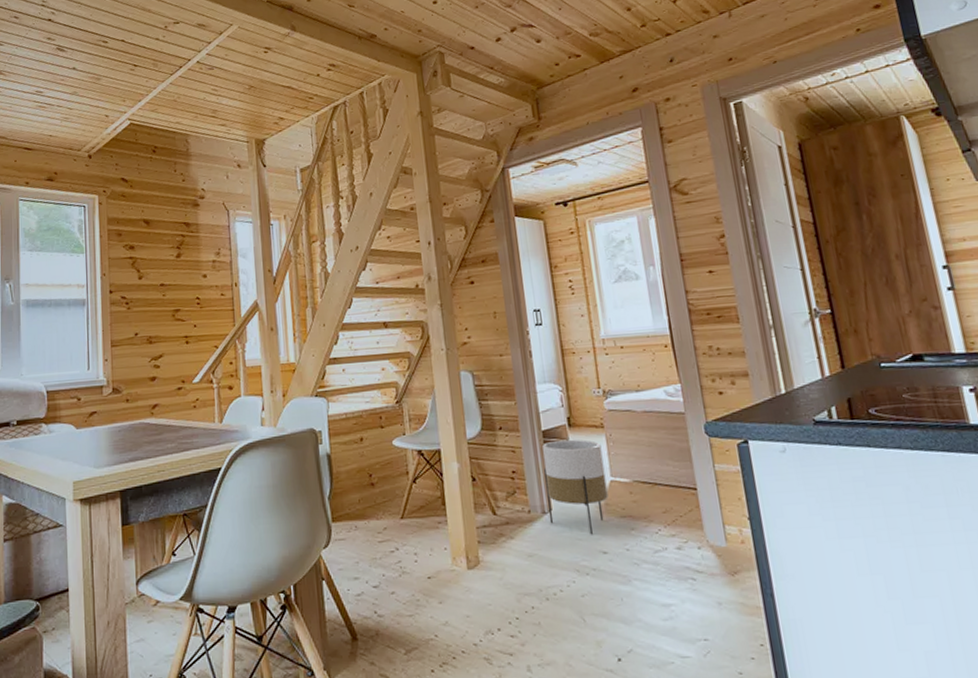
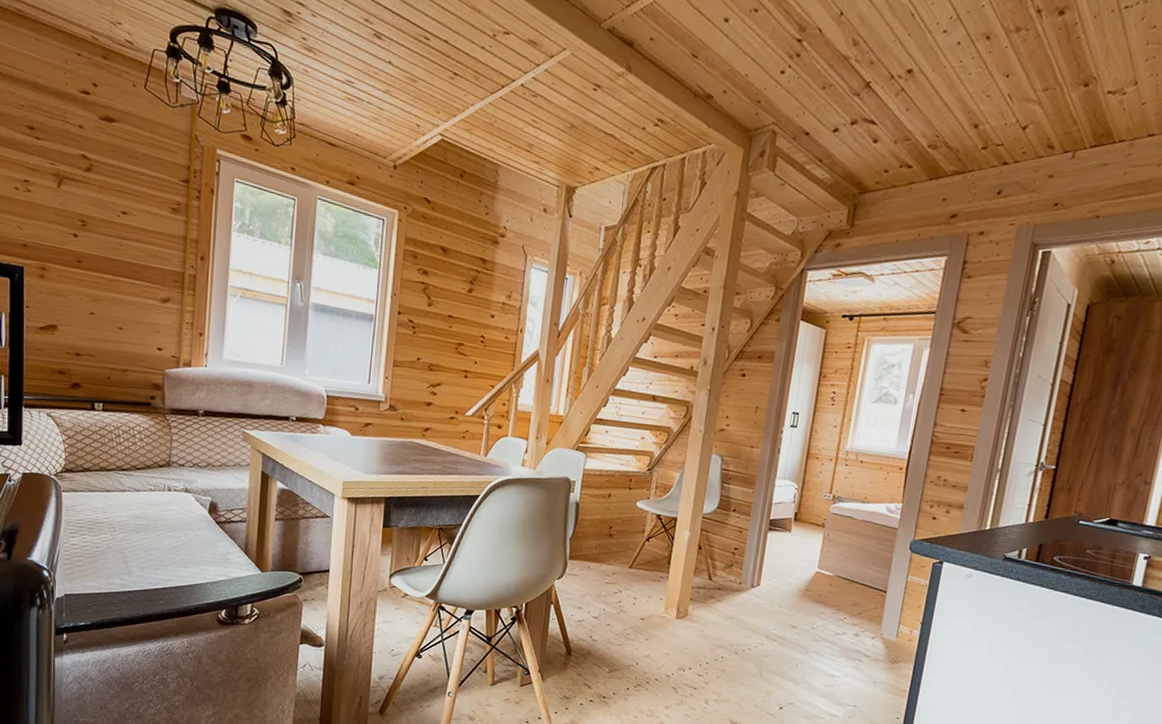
planter: present [541,439,608,535] -> none [755,529,818,611]

